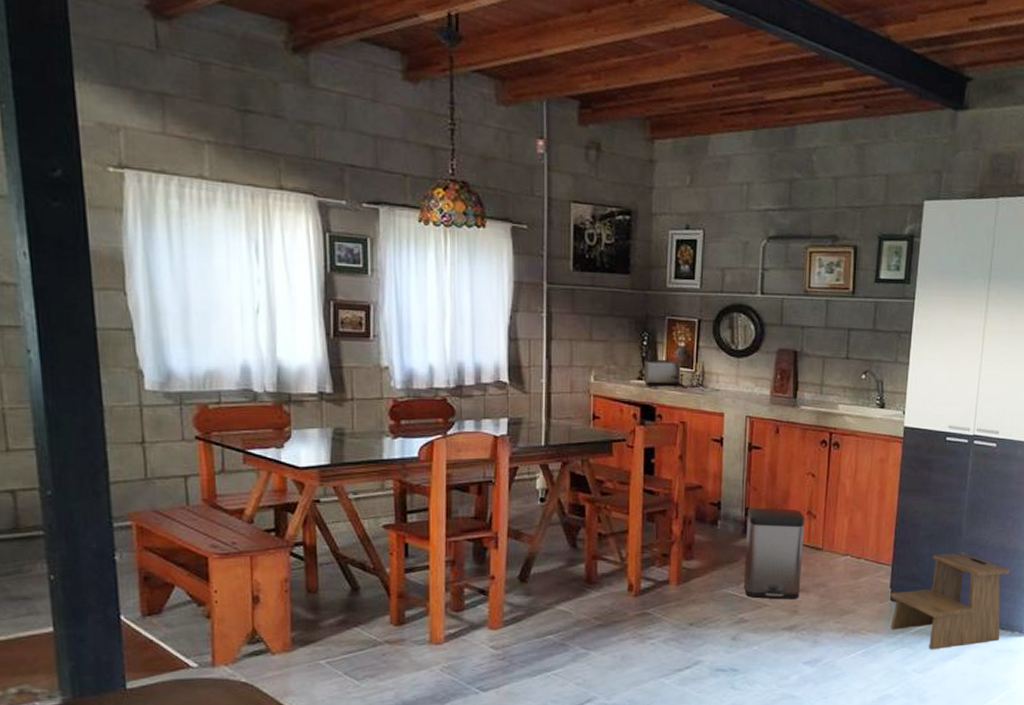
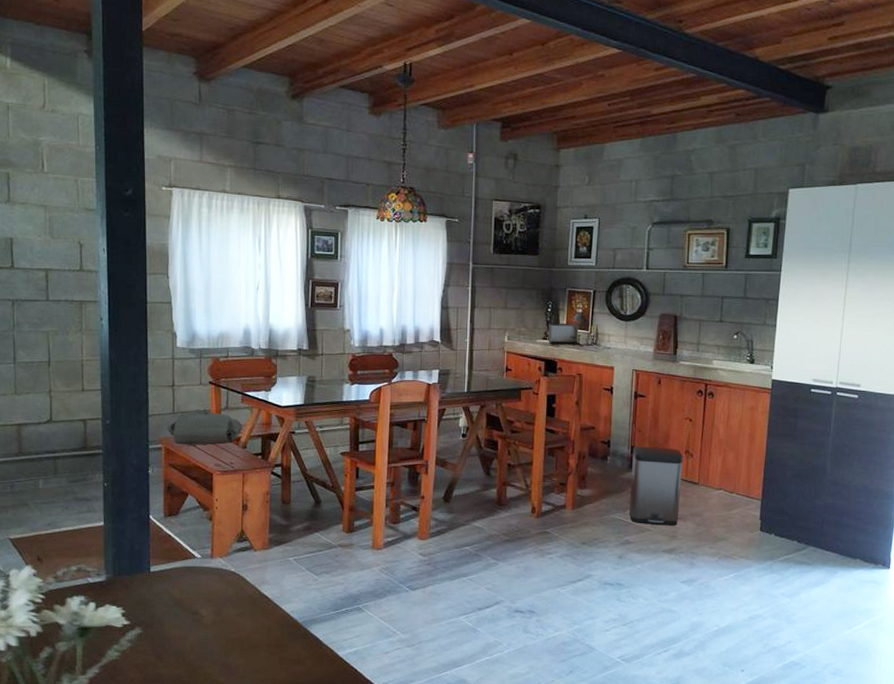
bag: none [136,472,247,521] -> present [166,408,243,445]
step stool: present [890,552,1010,650] -> none [760,490,873,577]

